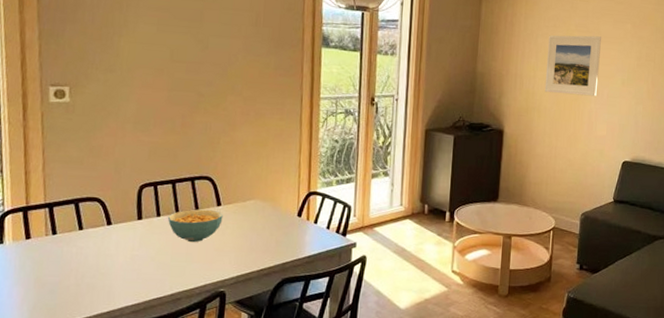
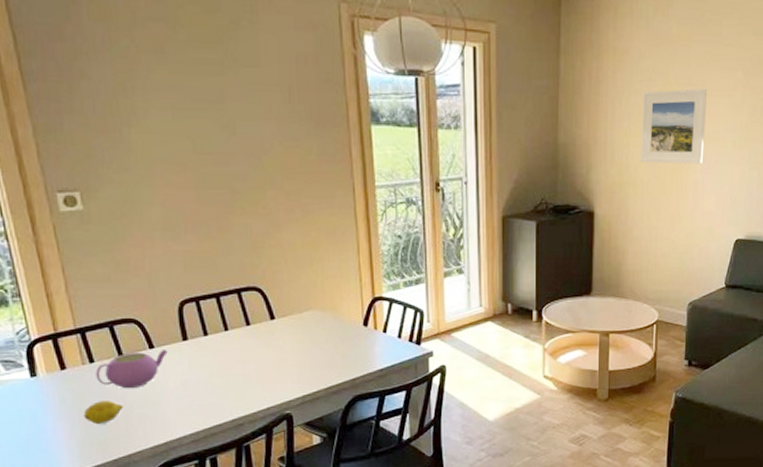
fruit: none [39,269,76,291] -> present [83,399,124,424]
teapot: none [56,226,123,260] -> present [96,348,168,389]
cereal bowl: present [167,209,223,243] -> none [216,324,279,363]

